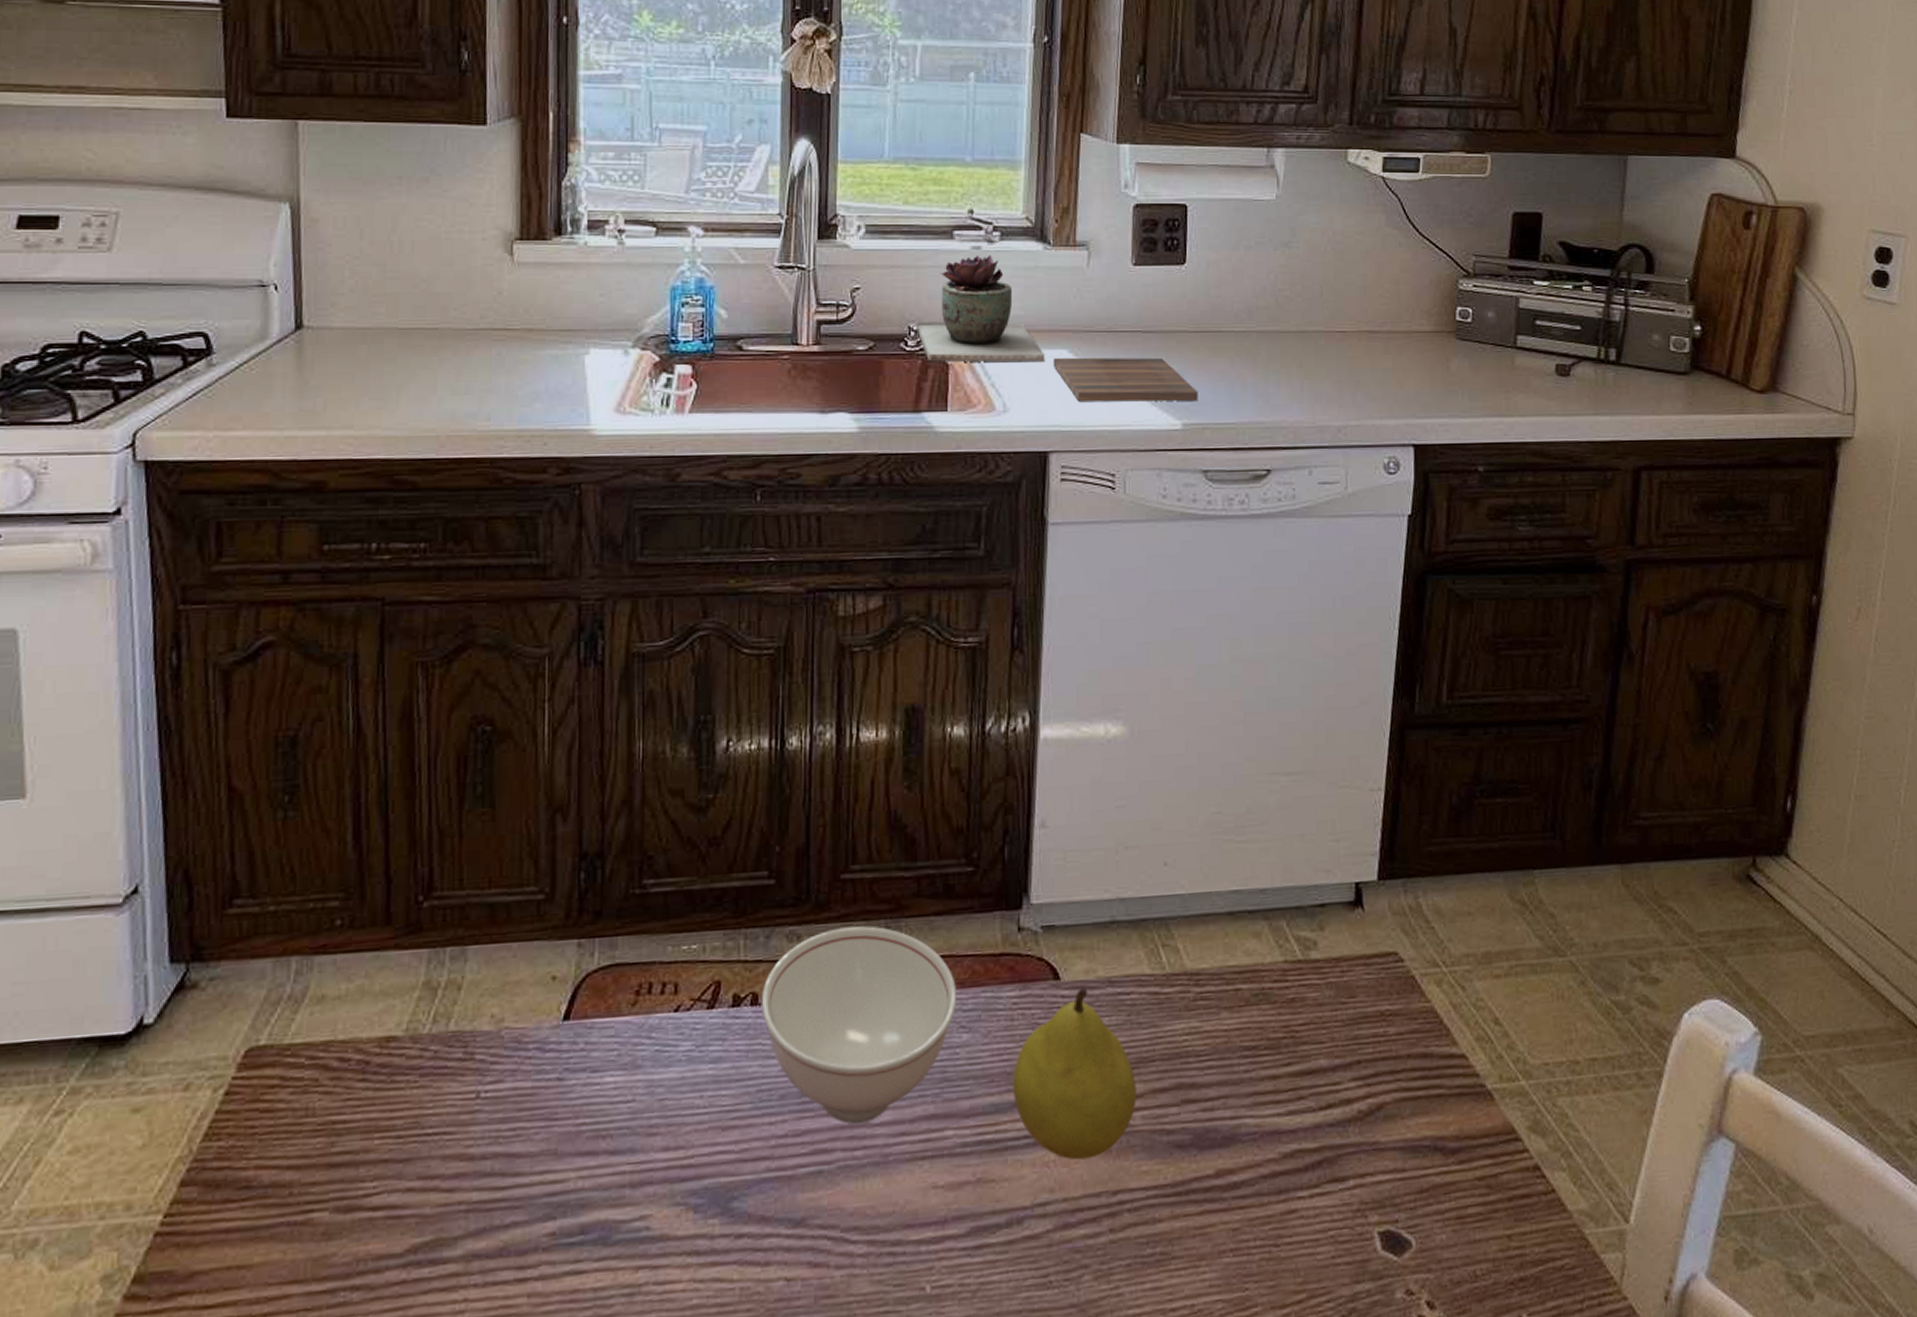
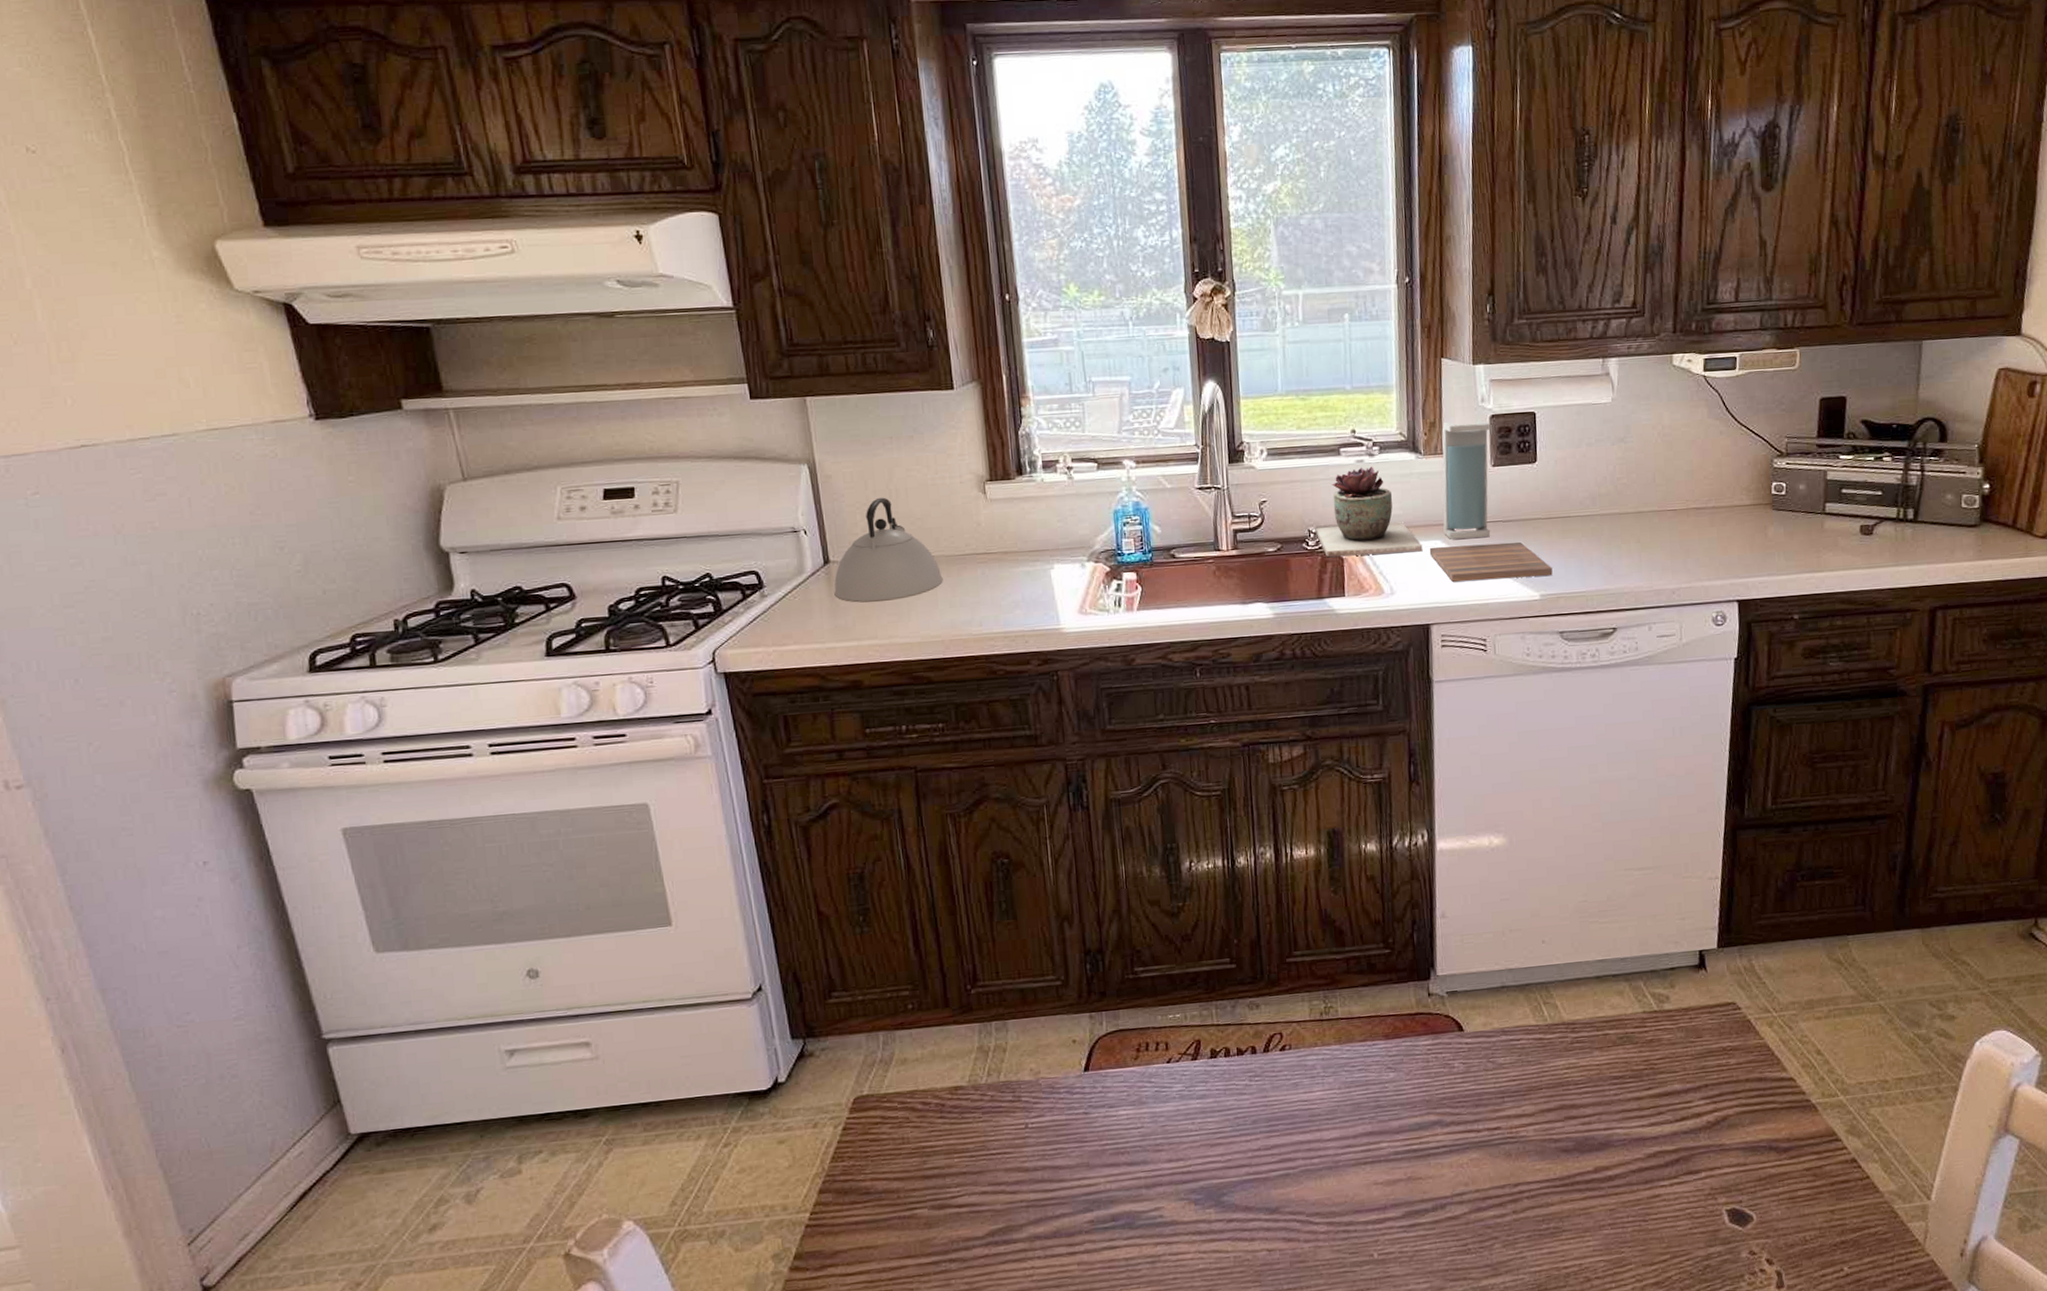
kettle: none [304,250,447,383] -> present [834,497,943,603]
bowl: present [760,926,958,1125] -> none [1232,996,1384,1140]
fruit: present [1013,986,1136,1160] -> none [1431,1035,1529,1162]
soap dispenser: none [1071,208,1132,349] -> present [1442,420,1490,539]

